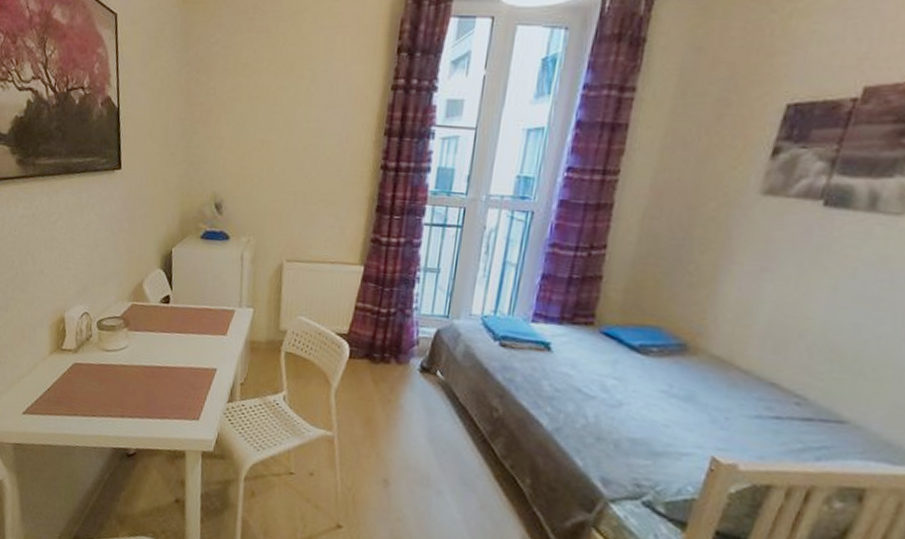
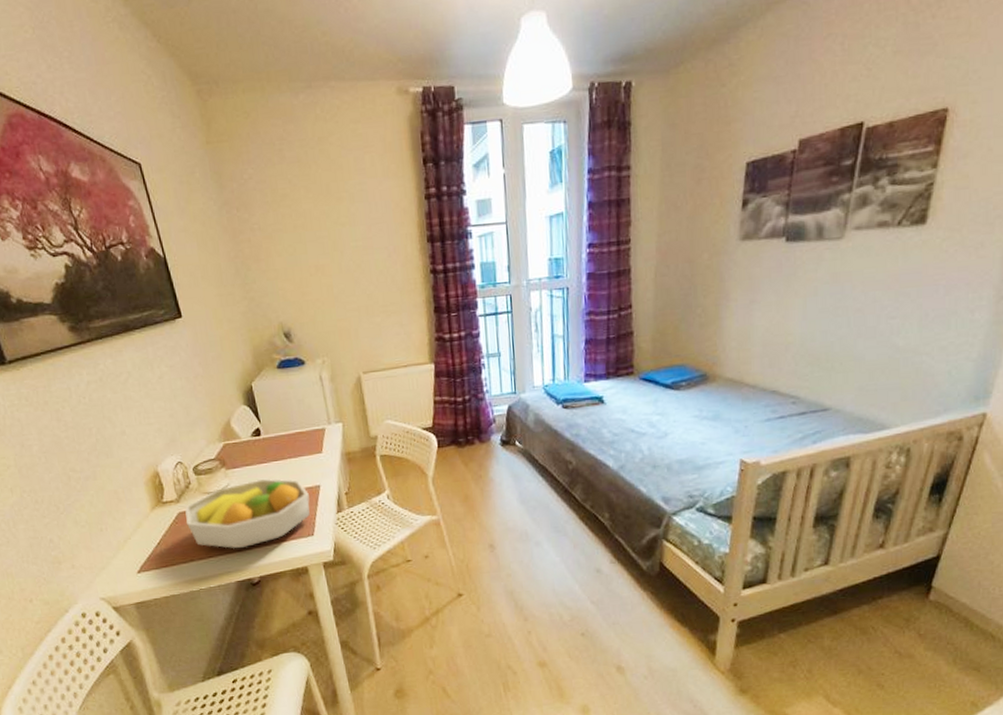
fruit bowl: none [79,347,204,416] -> present [185,478,310,549]

